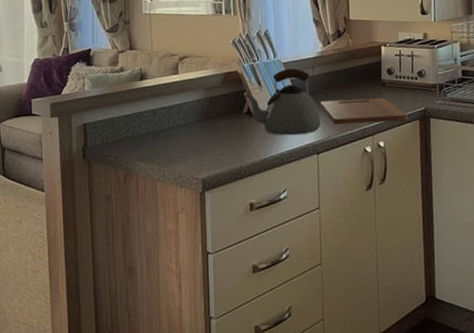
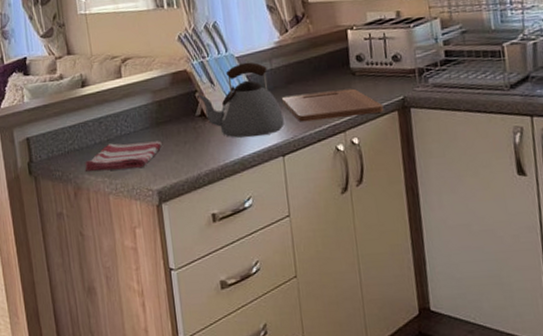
dish towel: none [136,133,211,159] -> present [84,140,163,172]

